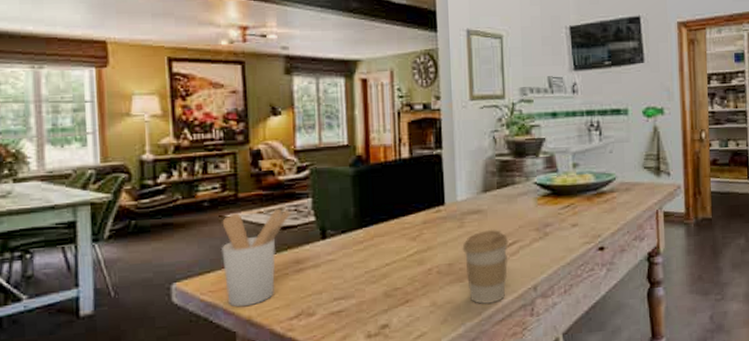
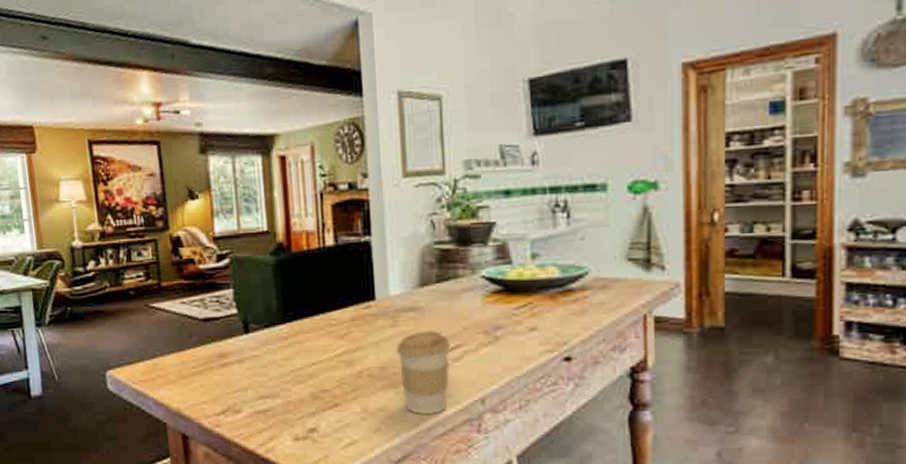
utensil holder: present [220,209,291,307] -> none [147,300,213,399]

